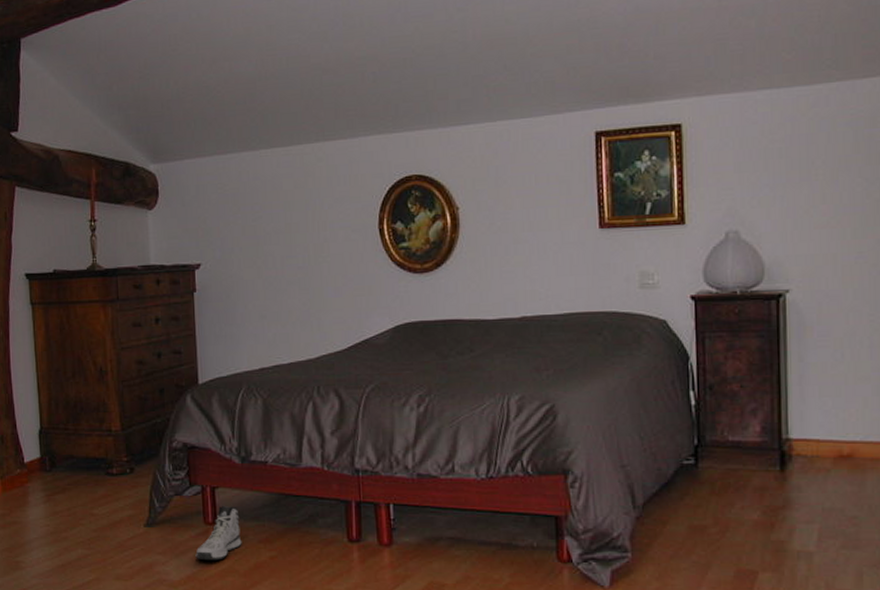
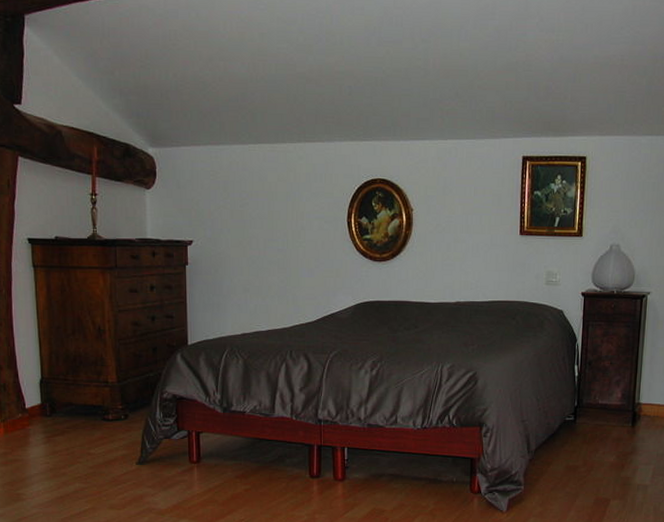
sneaker: present [195,505,242,561] -> none [181,447,222,493]

